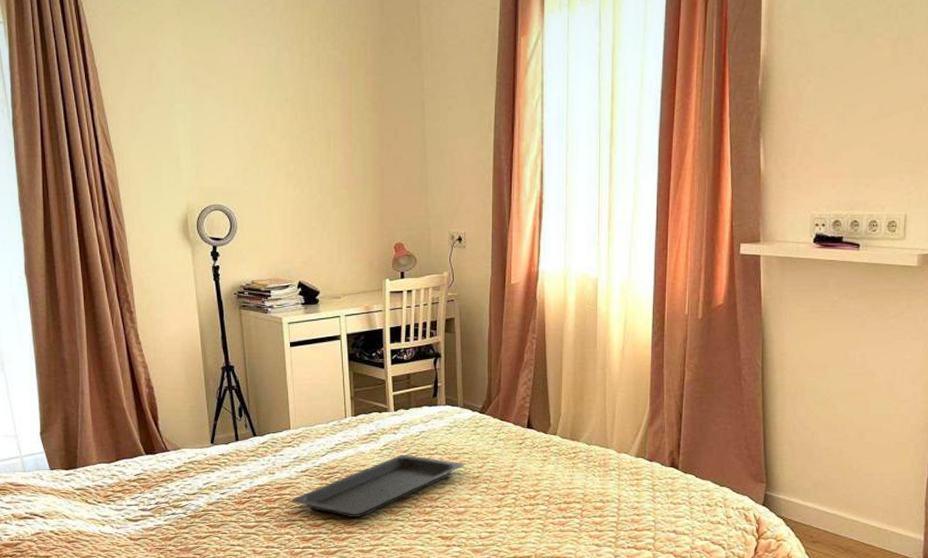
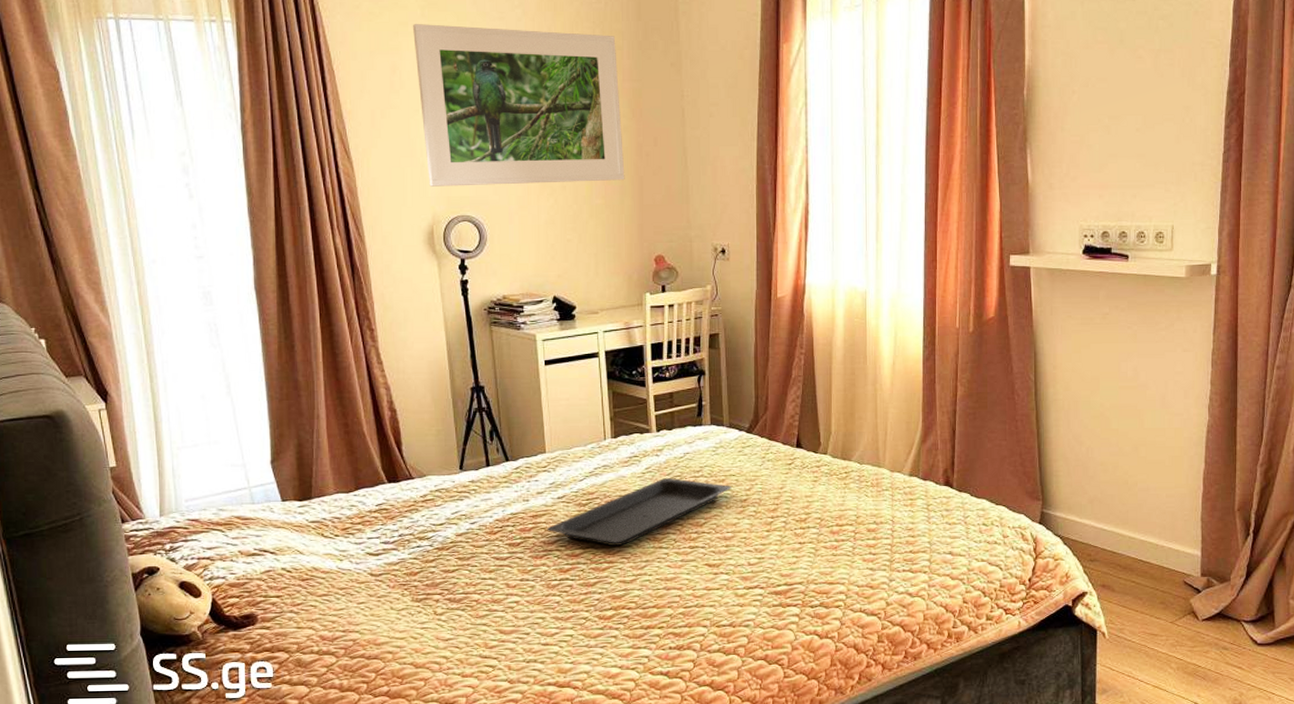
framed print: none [168,22,367,177] -> present [412,24,625,187]

